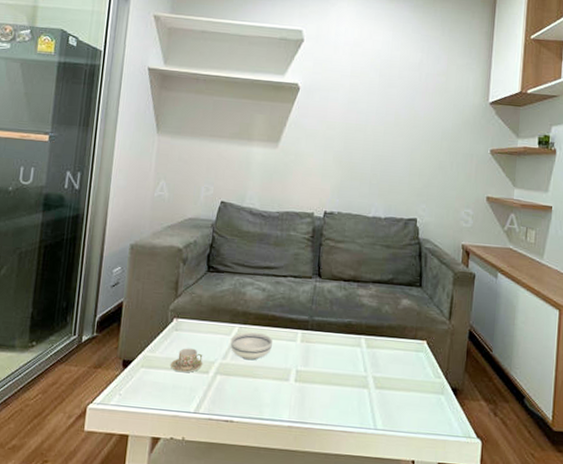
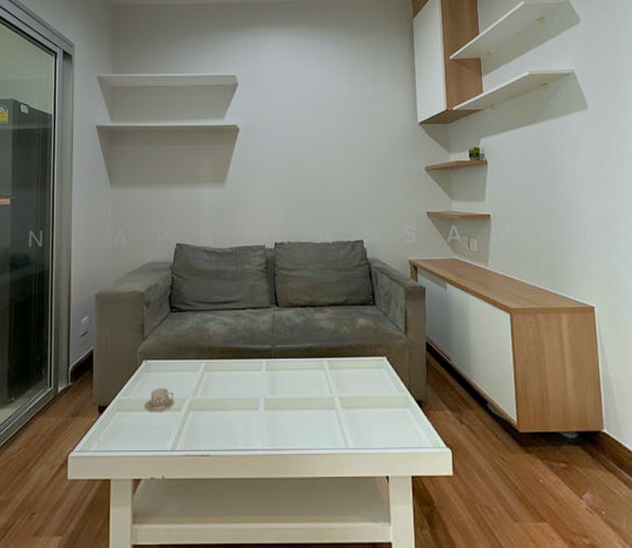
bowl: present [230,332,274,361] -> none [199,365,240,394]

